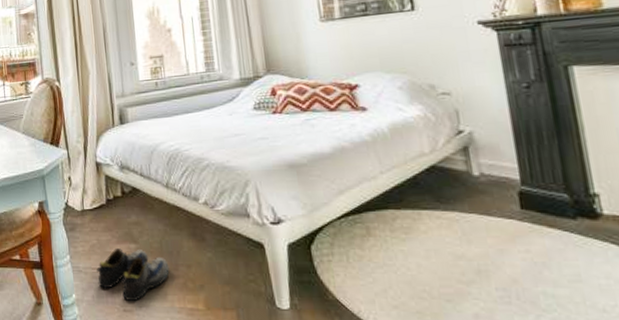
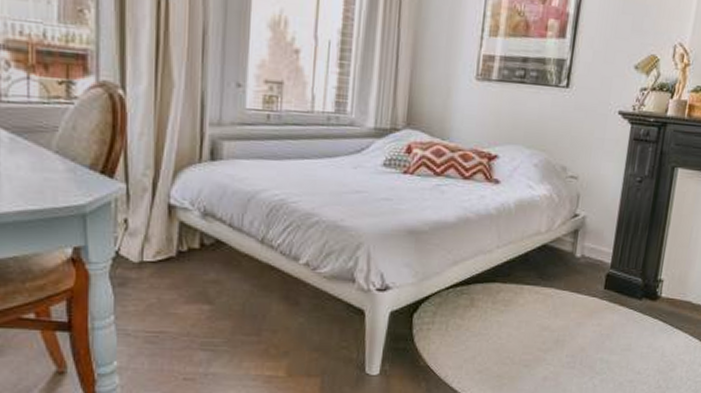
shoe: present [97,248,169,302] -> none [152,310,250,369]

